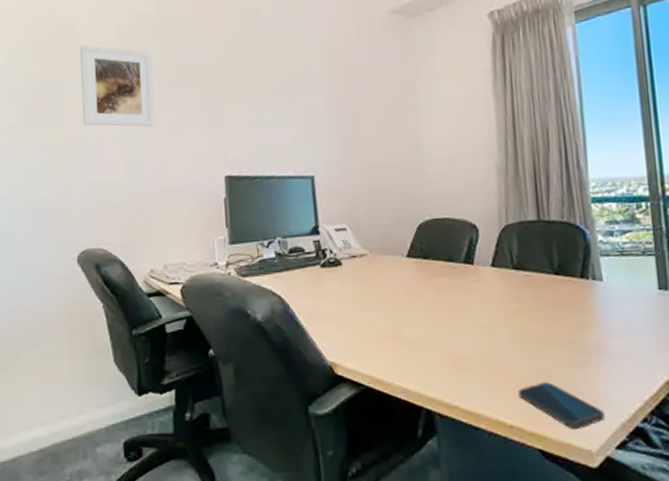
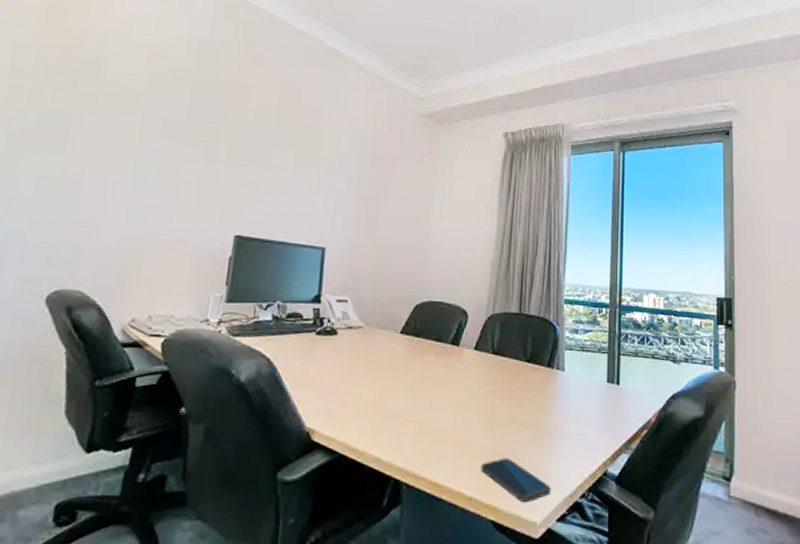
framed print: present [79,45,156,127] -> none [88,83,182,176]

